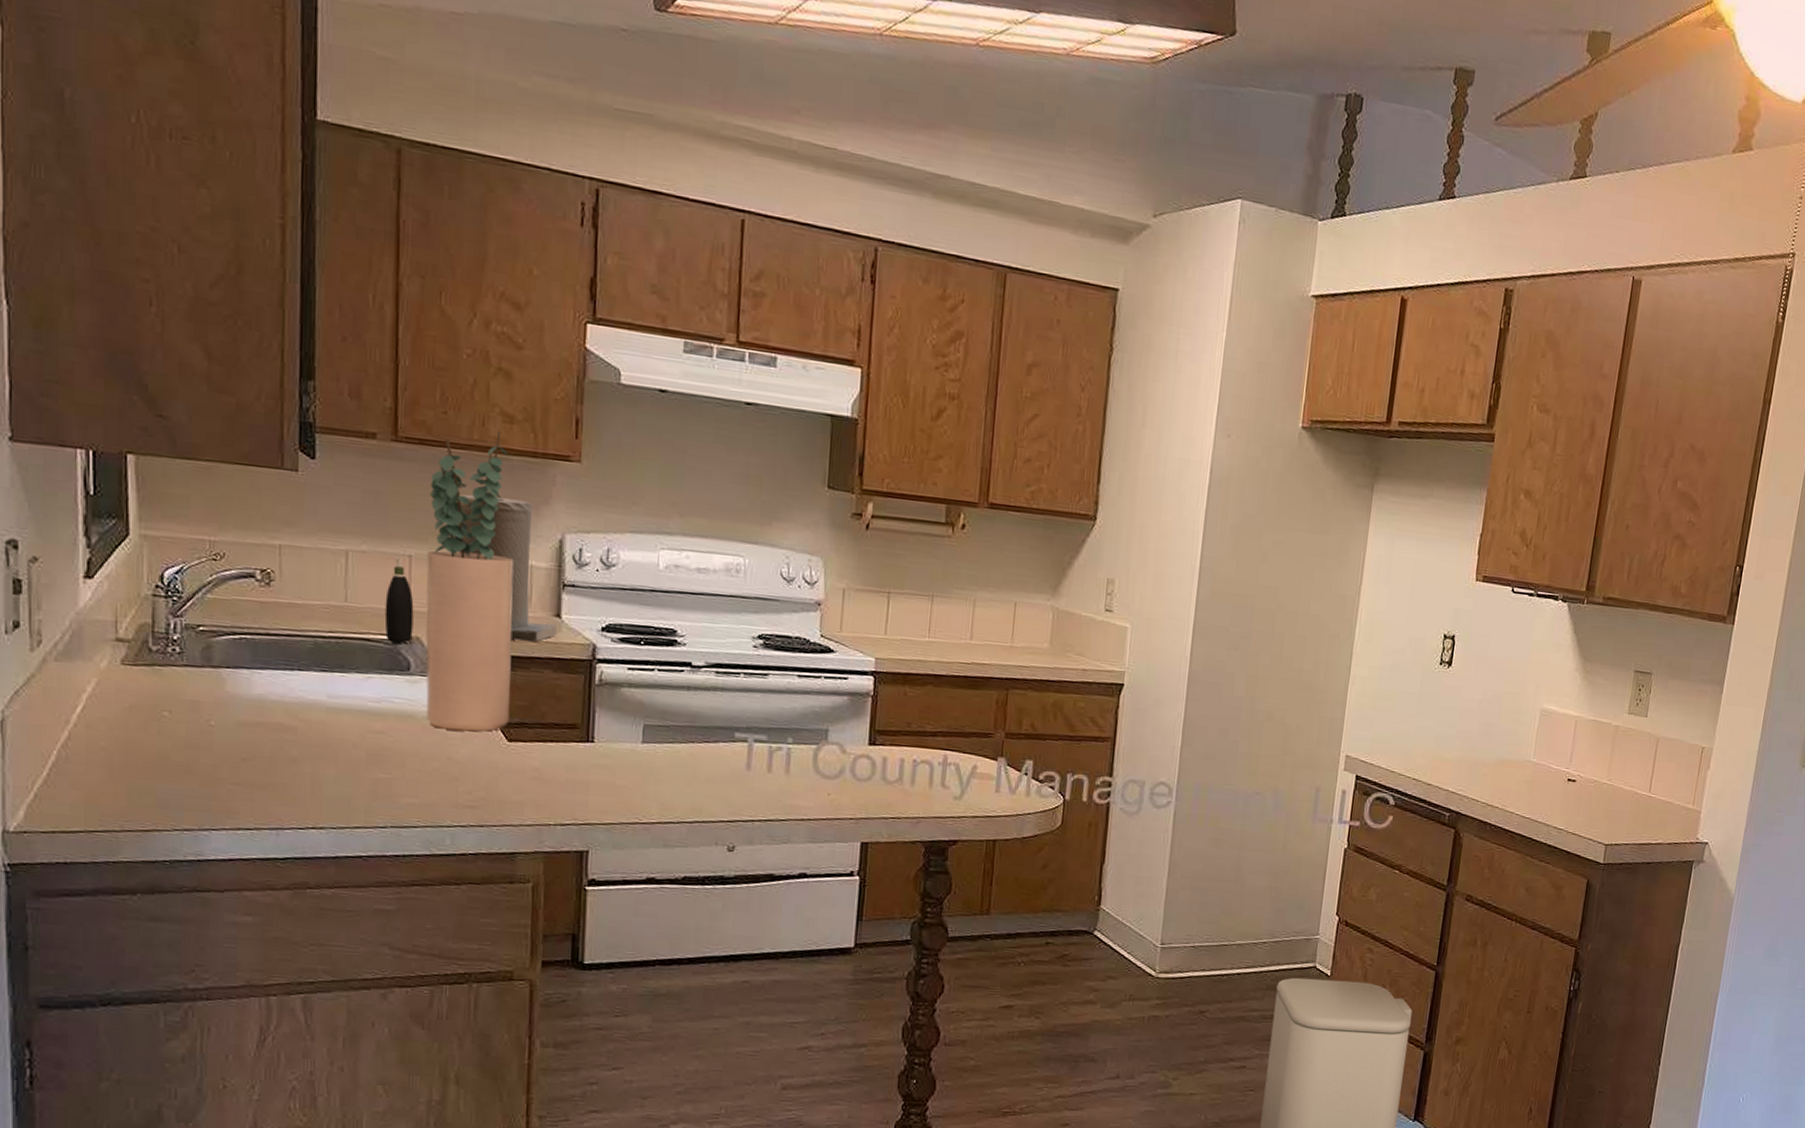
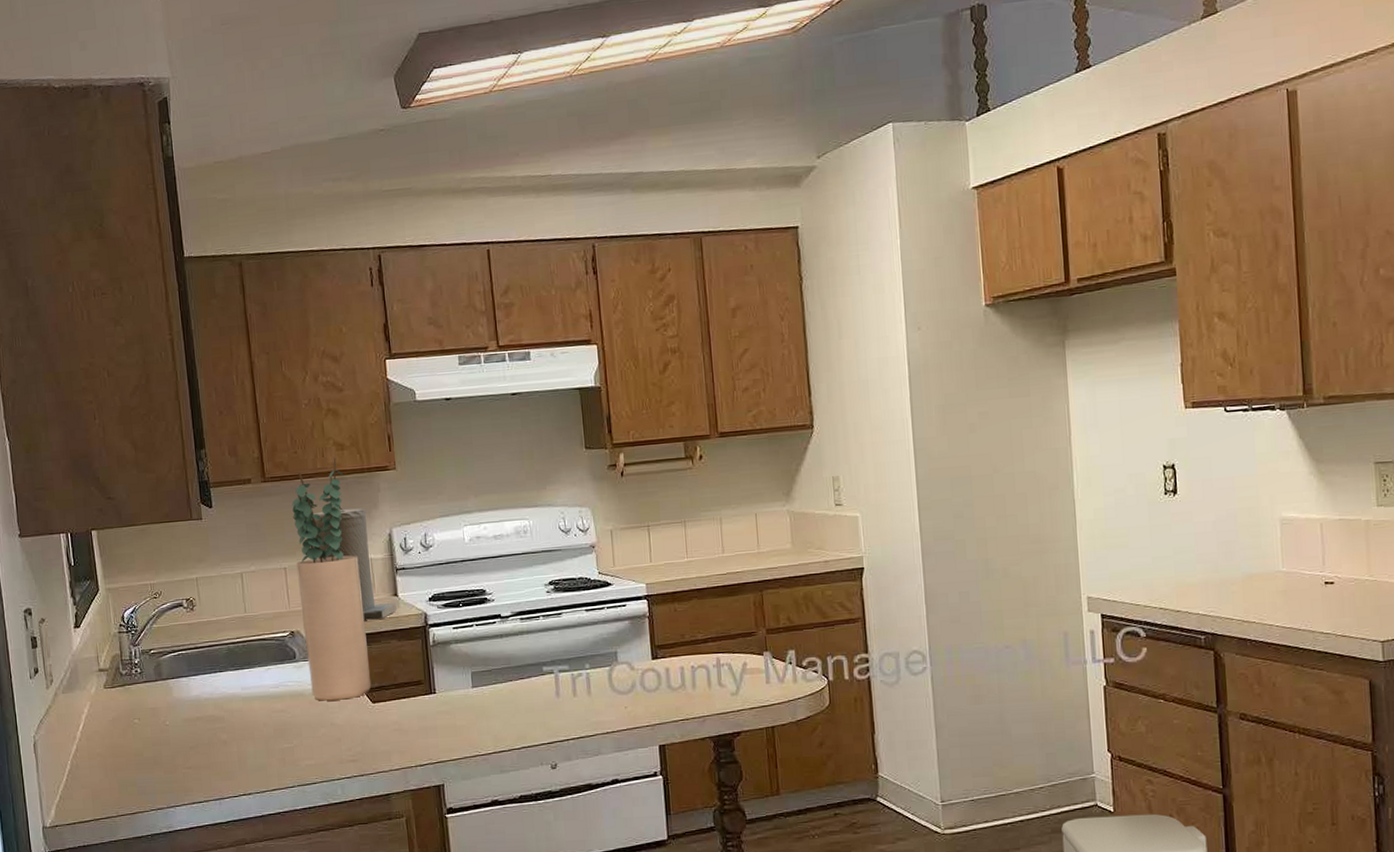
soap dispenser: present [384,557,414,644] -> none [272,571,295,639]

